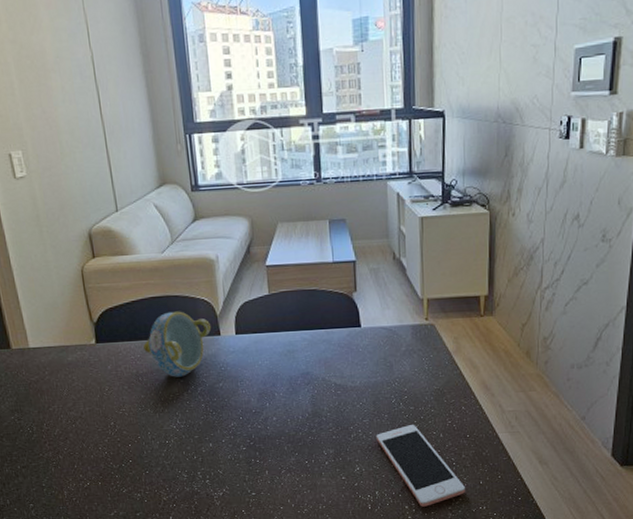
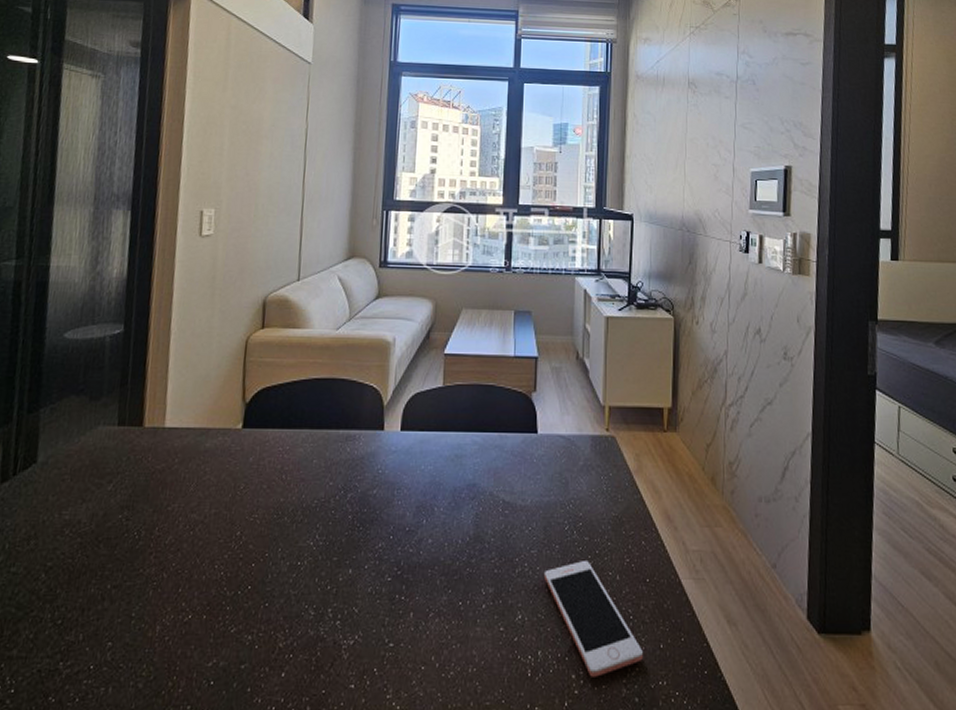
decorative bowl: present [143,311,212,377] -> none [295,397,376,478]

